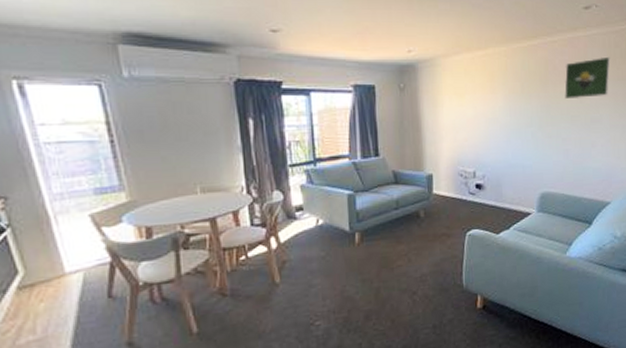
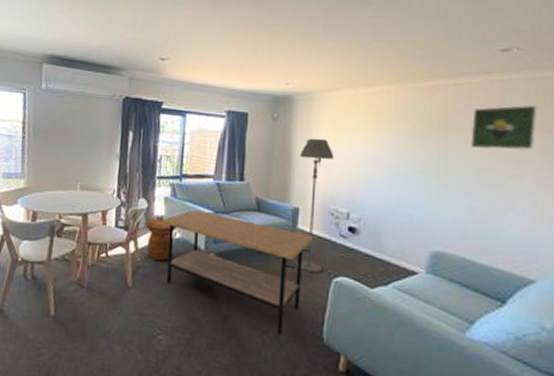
side table: none [284,207,318,252] -> present [145,218,177,262]
coffee table: none [300,192,447,292] -> present [161,209,313,335]
floor lamp: none [428,104,458,232] -> present [297,138,334,274]

